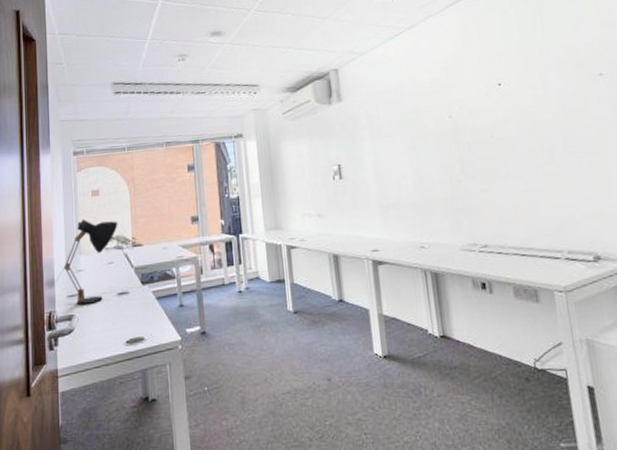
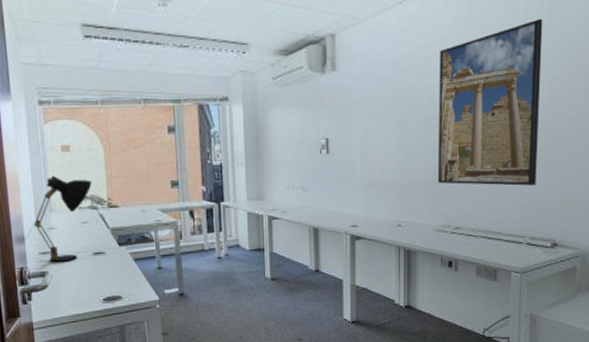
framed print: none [440,35,563,201] -> present [437,18,543,186]

